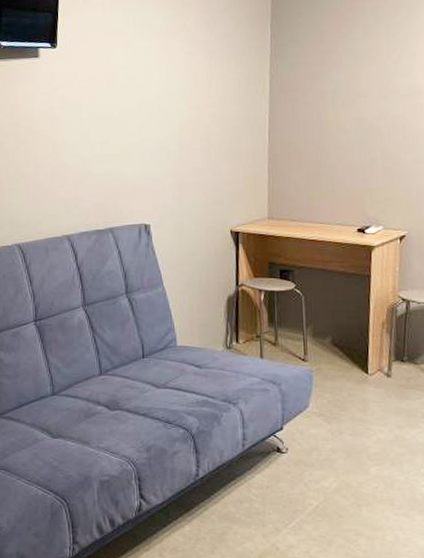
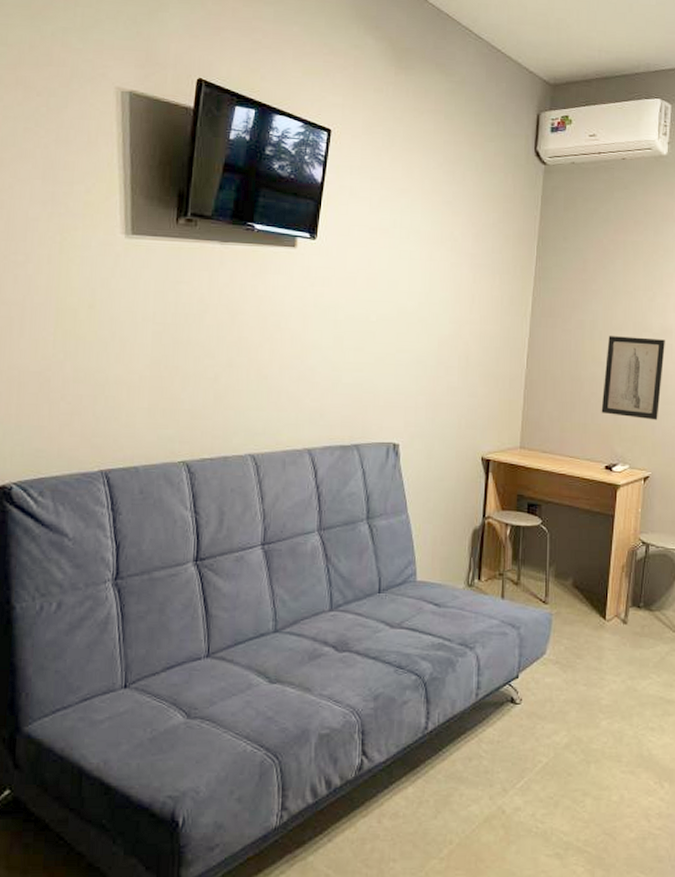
wall art: none [349,100,415,181] -> present [601,336,665,420]

